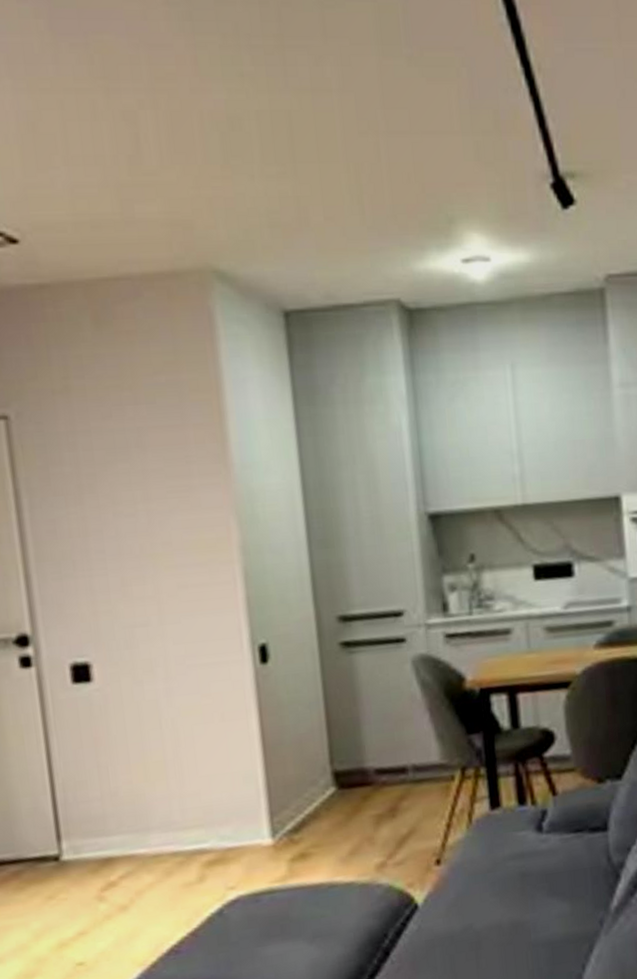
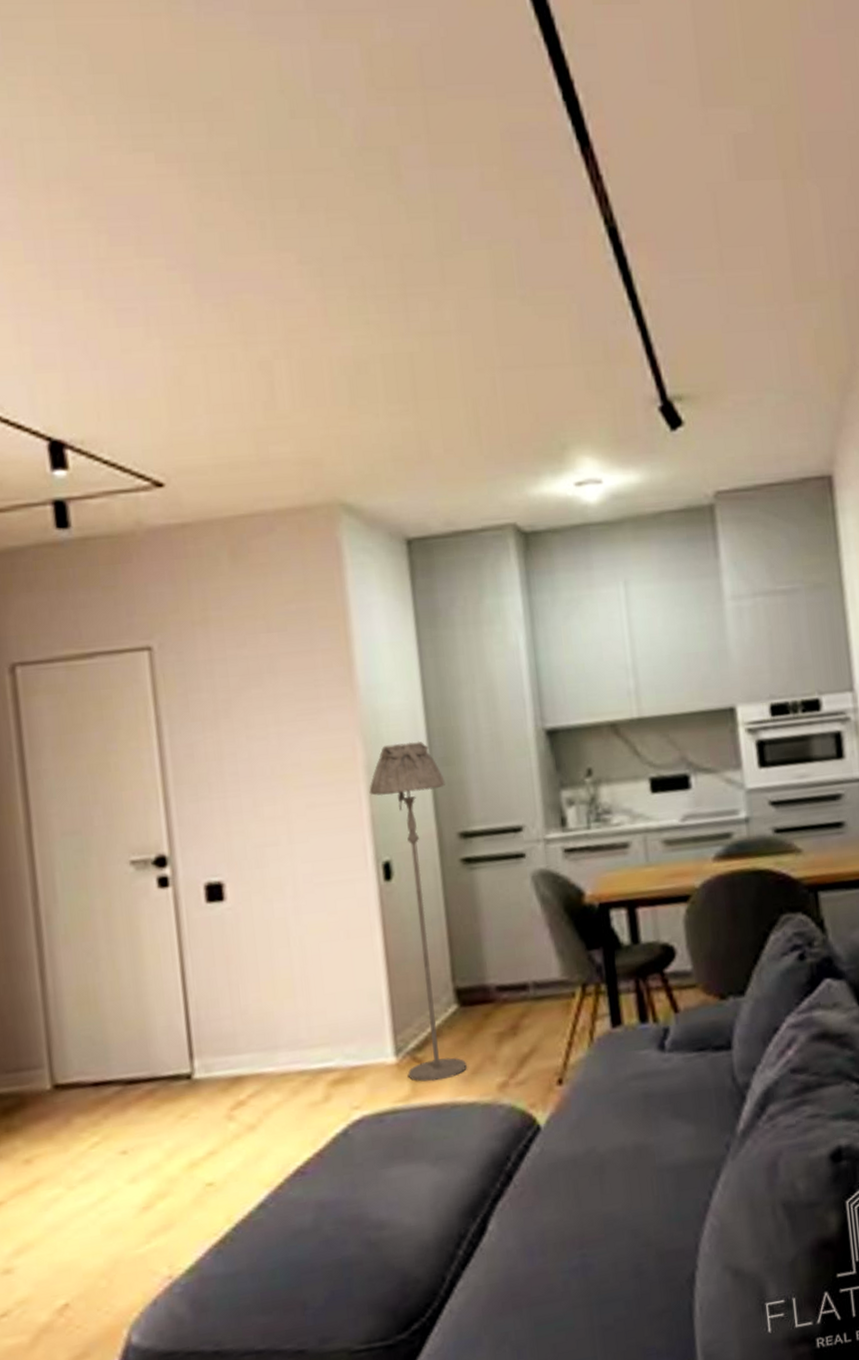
floor lamp: none [244,522,345,863] -> present [369,741,467,1083]

